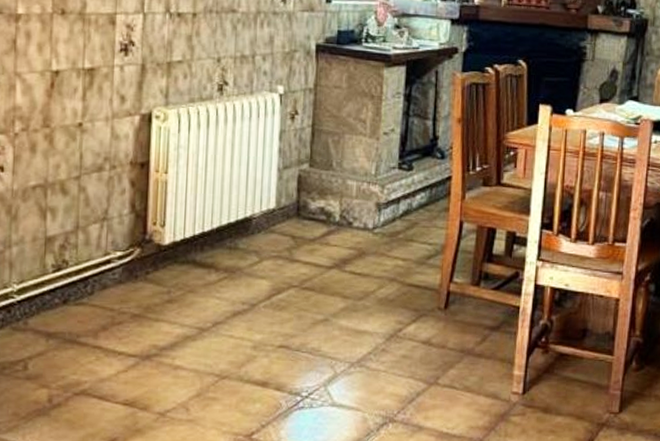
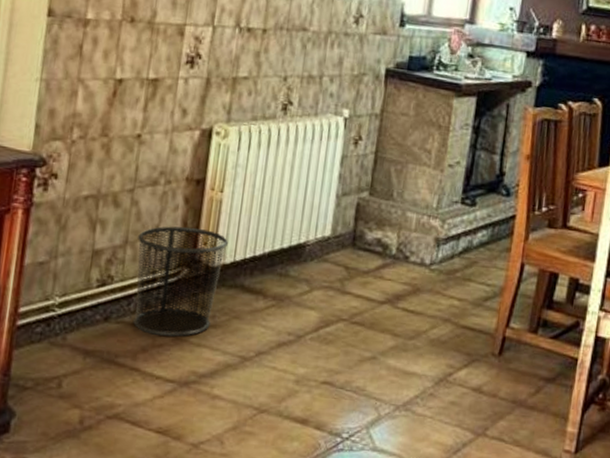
waste bin: none [87,208,176,314] -> present [133,226,228,337]

